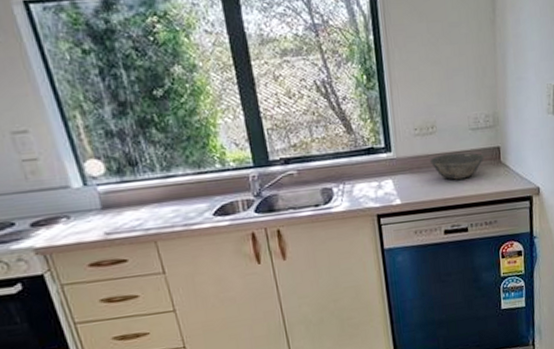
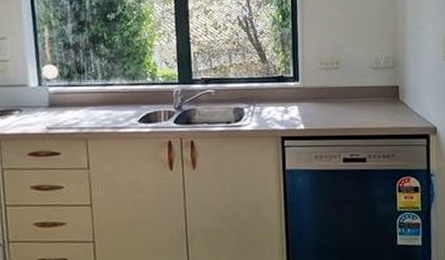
bowl: present [429,152,484,180] -> none [333,88,384,112]

